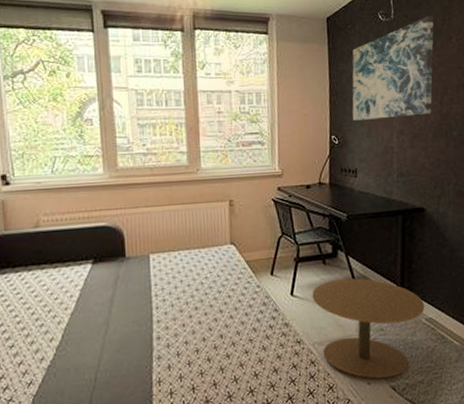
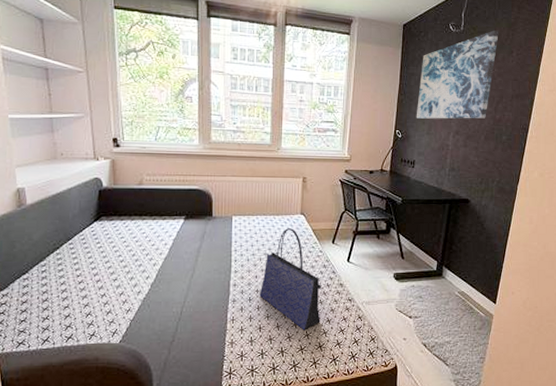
tote bag: none [189,262,266,386] -> present [259,228,321,330]
side table: present [312,278,425,379] -> none [365,253,459,335]

